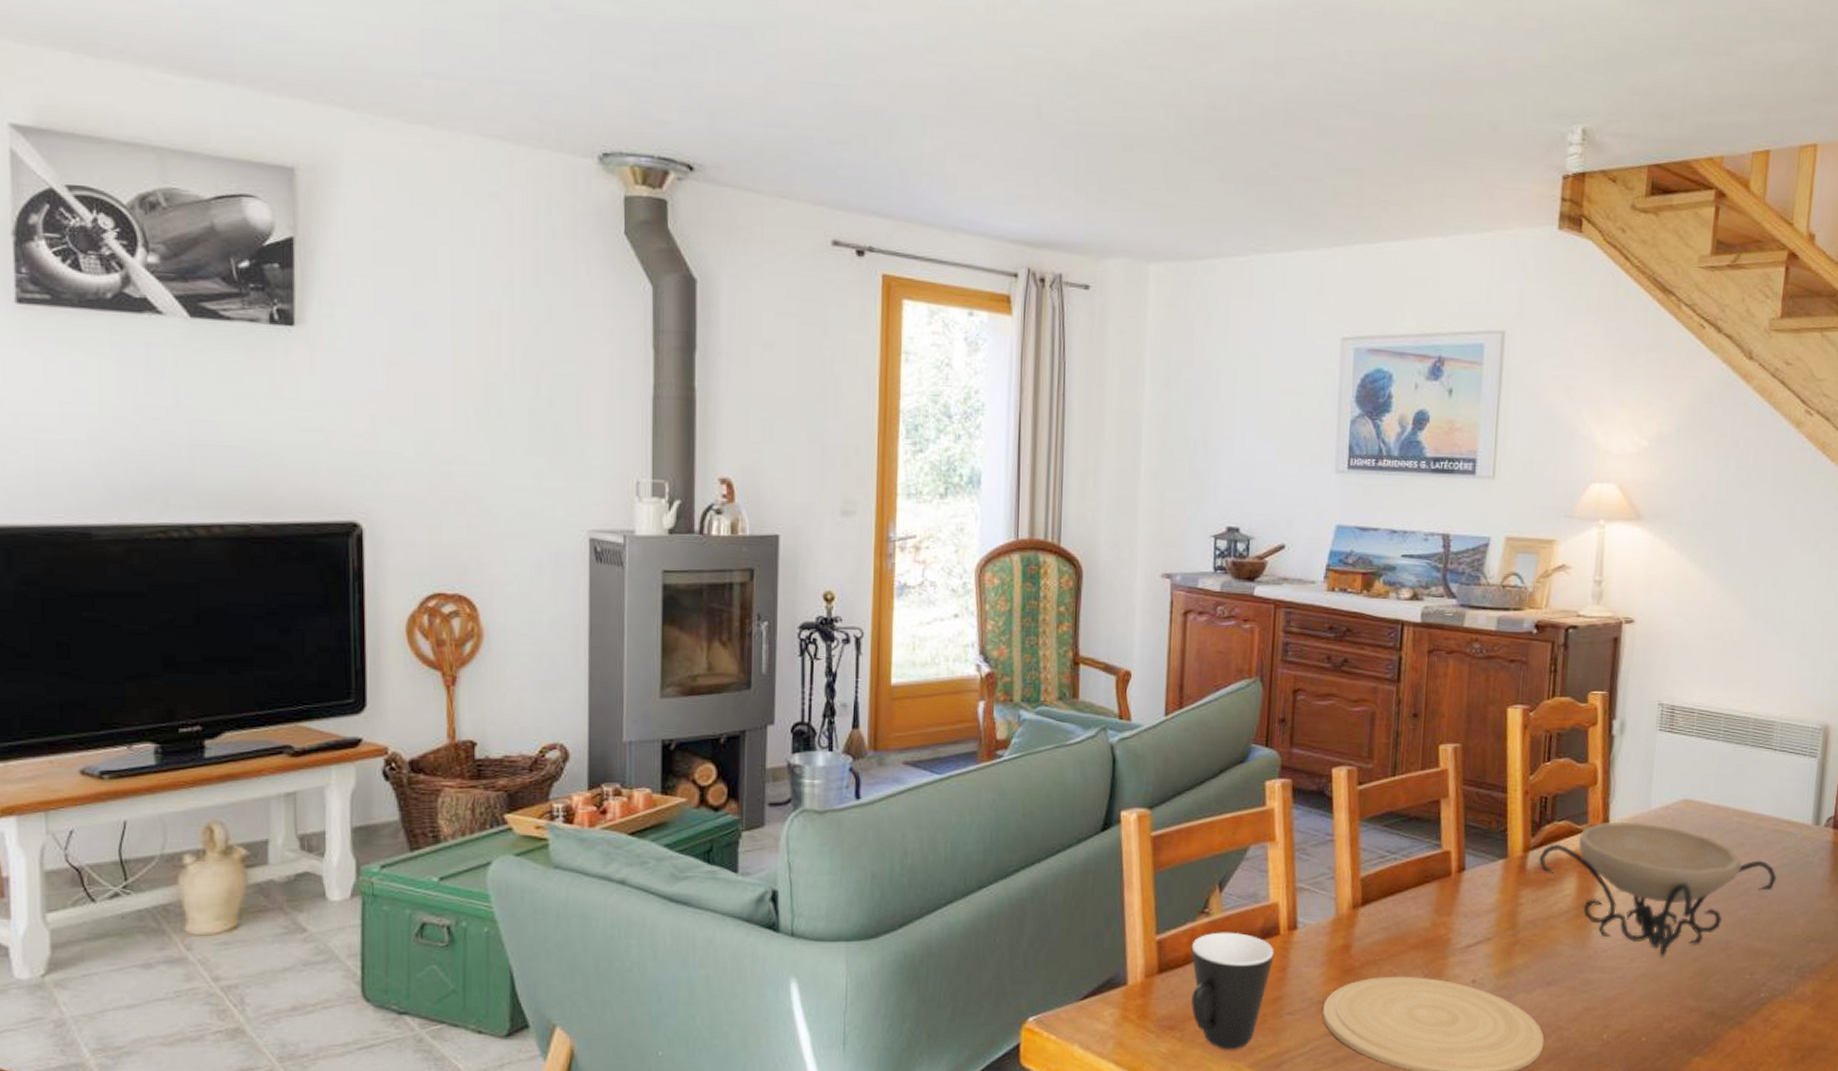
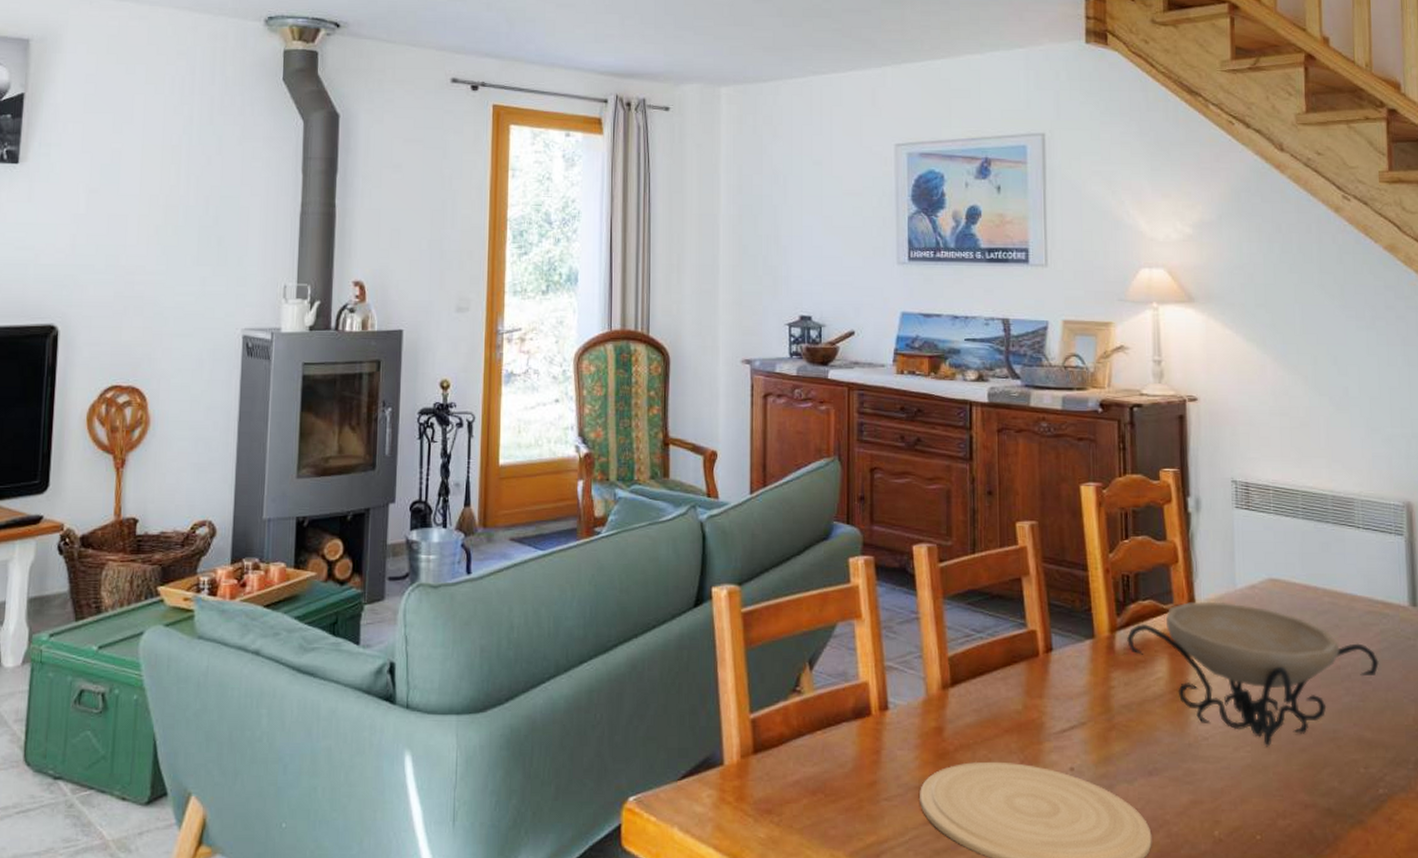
mug: present [1190,932,1274,1050] -> none [785,711,867,838]

